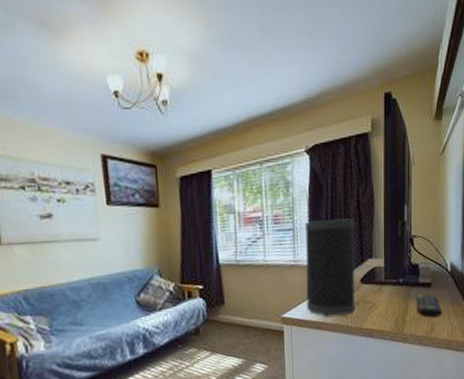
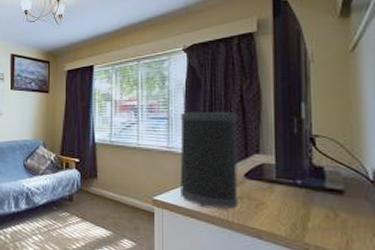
remote control: present [416,294,442,317] -> none [321,200,363,232]

